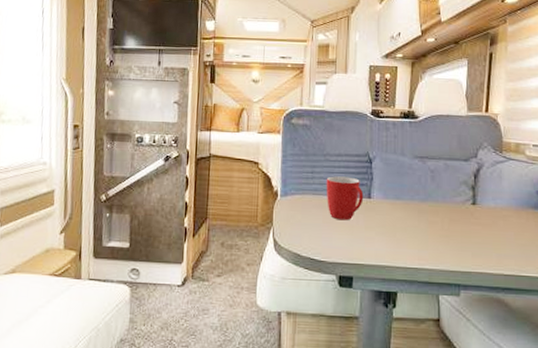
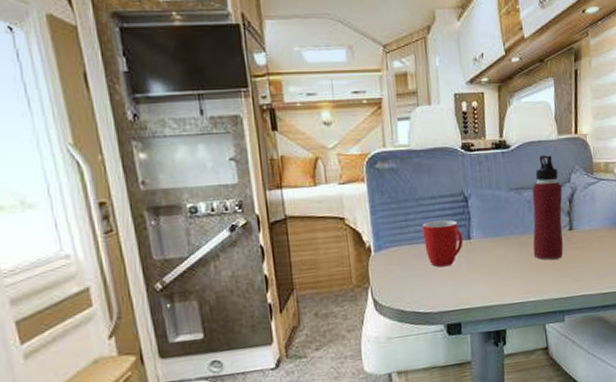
water bottle: none [432,129,469,231] -> present [531,155,564,260]

